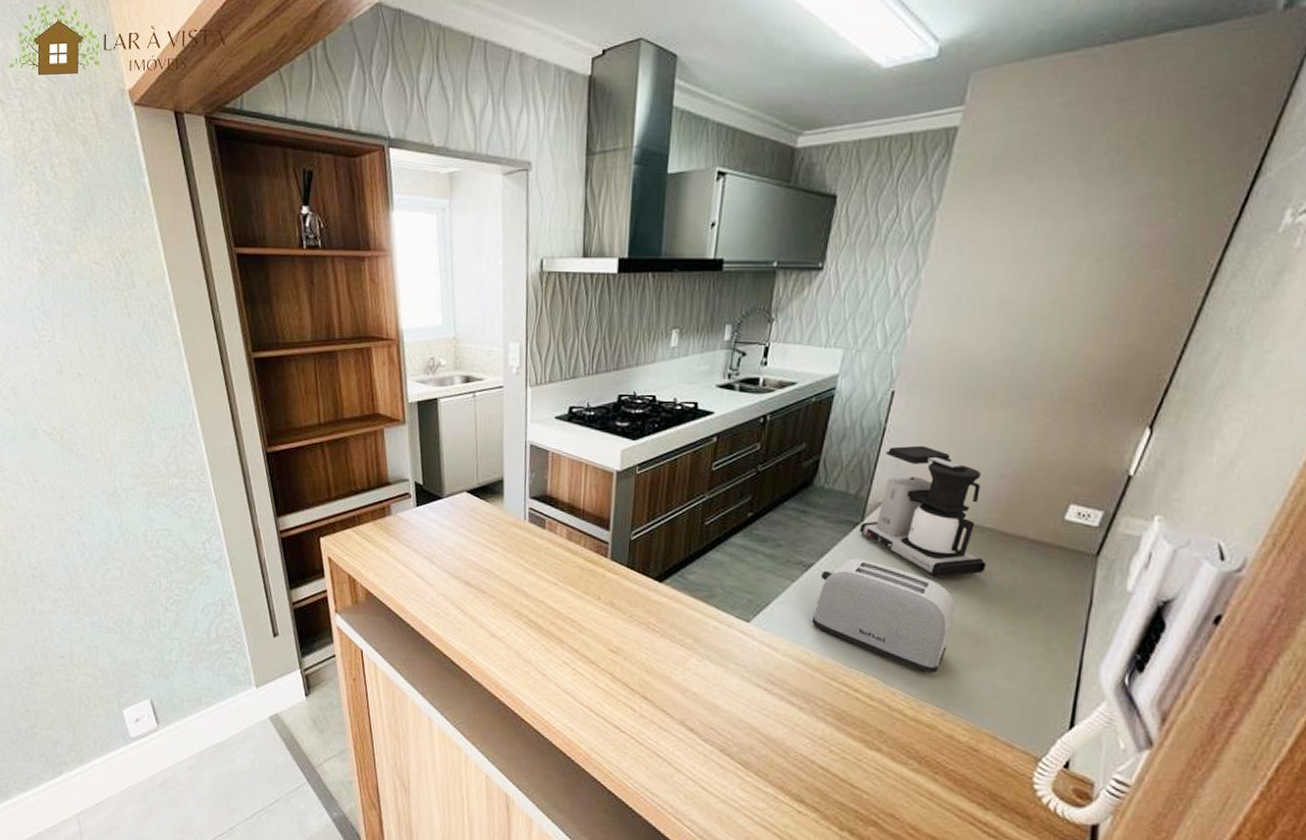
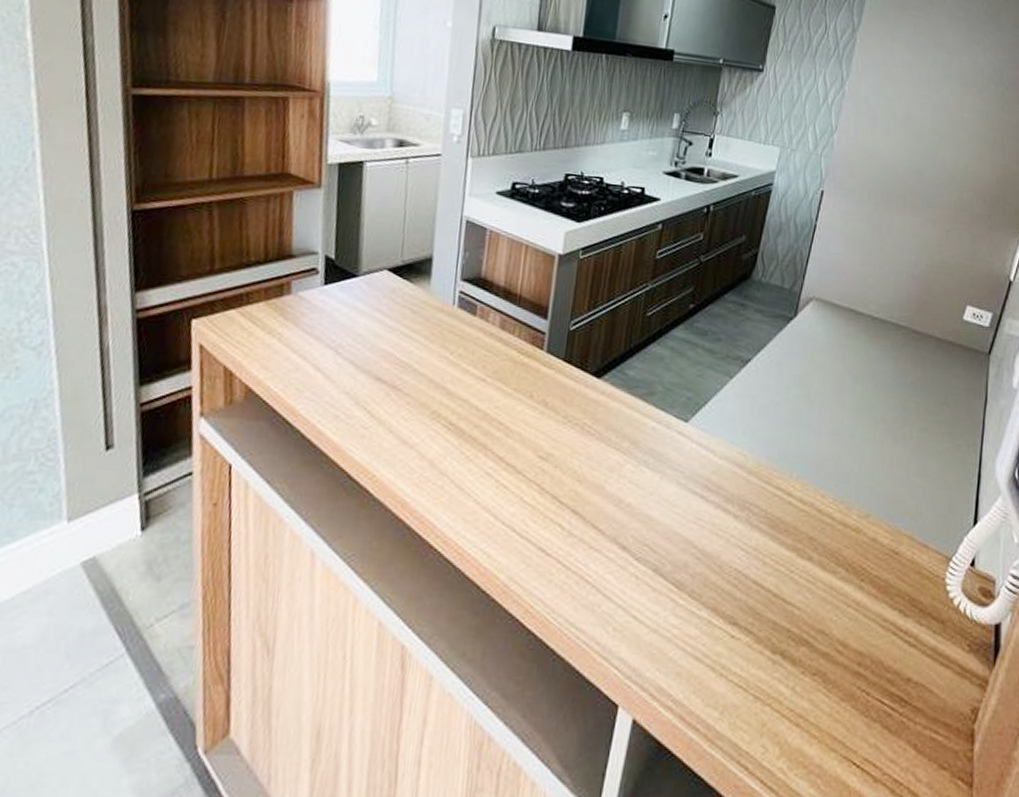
toaster: present [811,558,955,674] -> none [748,353,876,473]
coffee maker: present [859,445,986,578] -> none [792,244,902,374]

